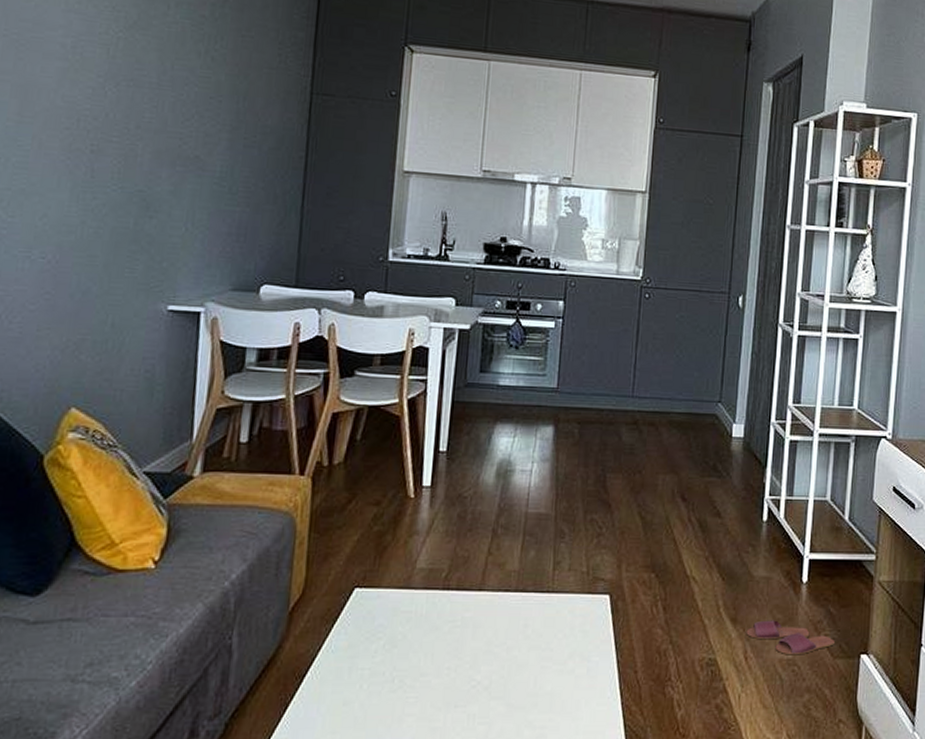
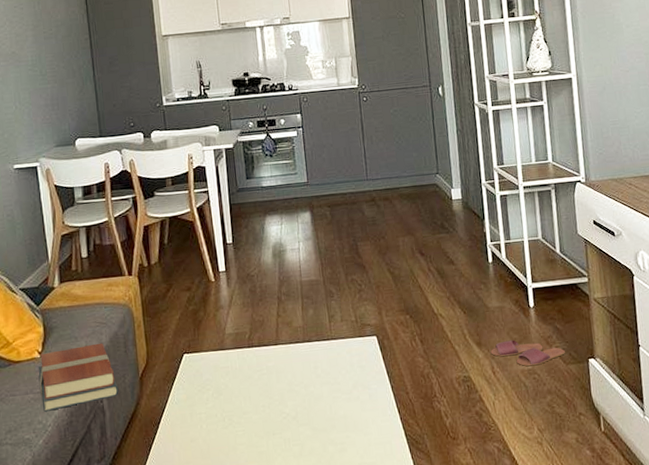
books: none [145,559,257,643] -> present [38,343,119,412]

